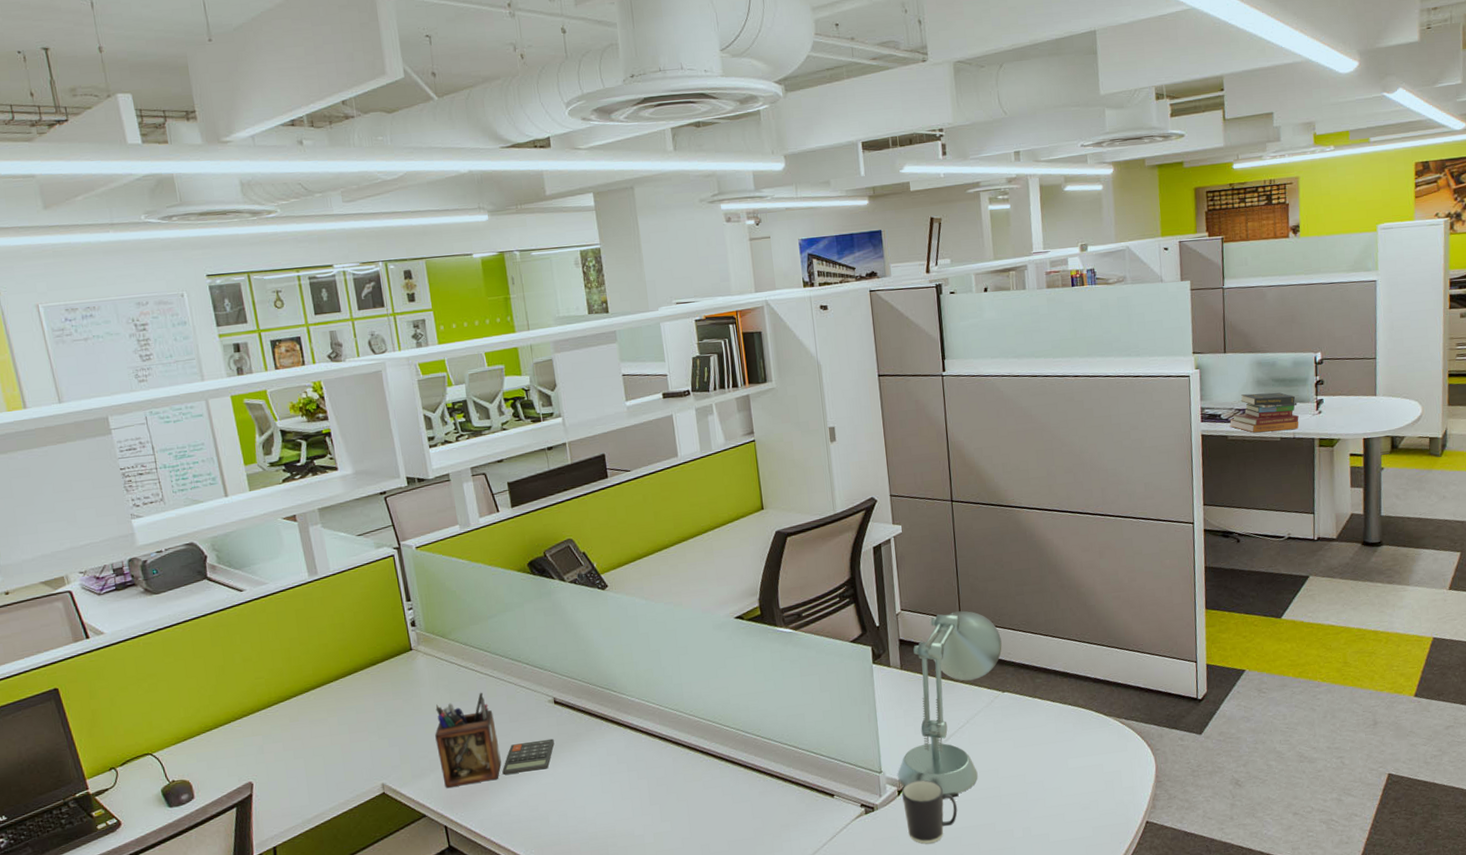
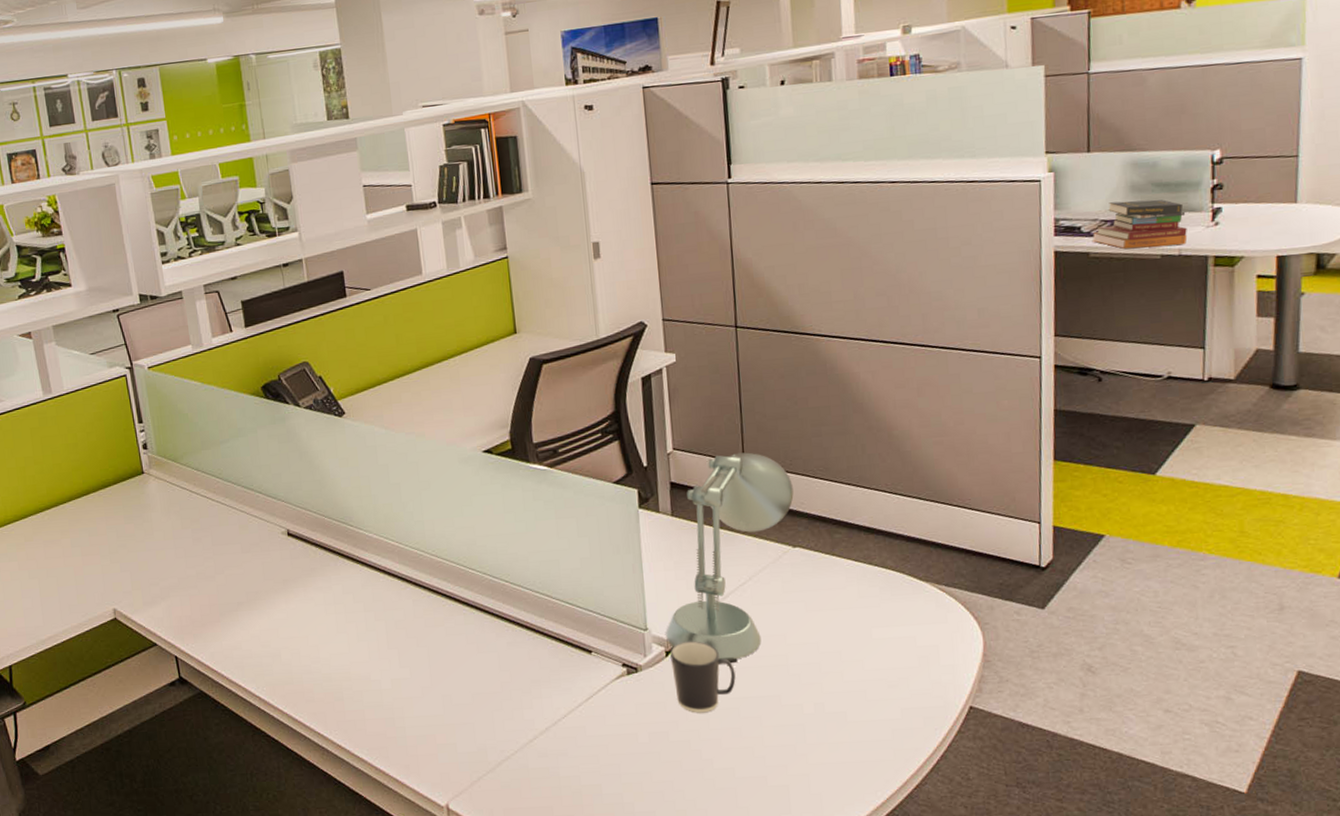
desk organizer: present [435,692,502,788] -> none [166,520,233,617]
calculator: present [502,738,554,775] -> none [234,572,288,607]

